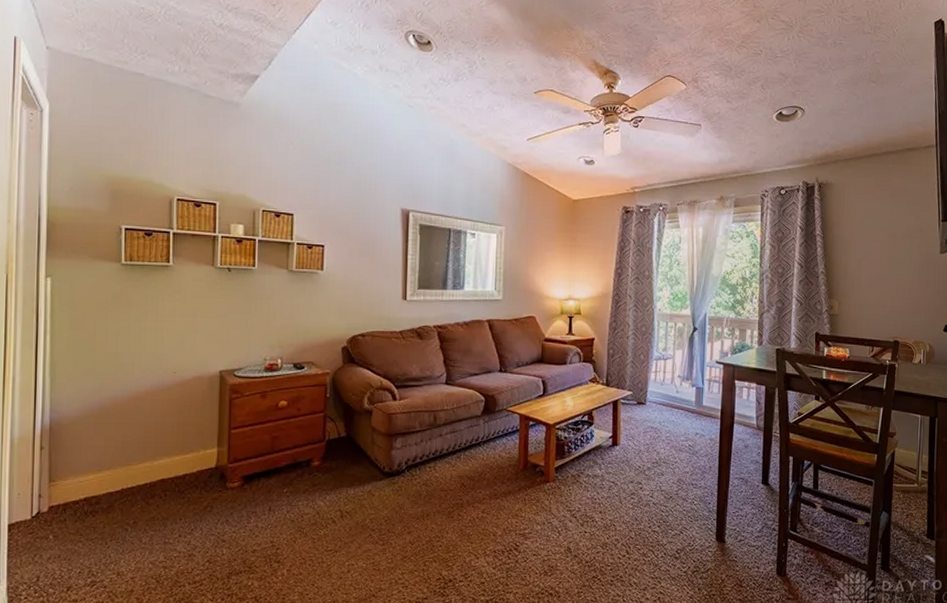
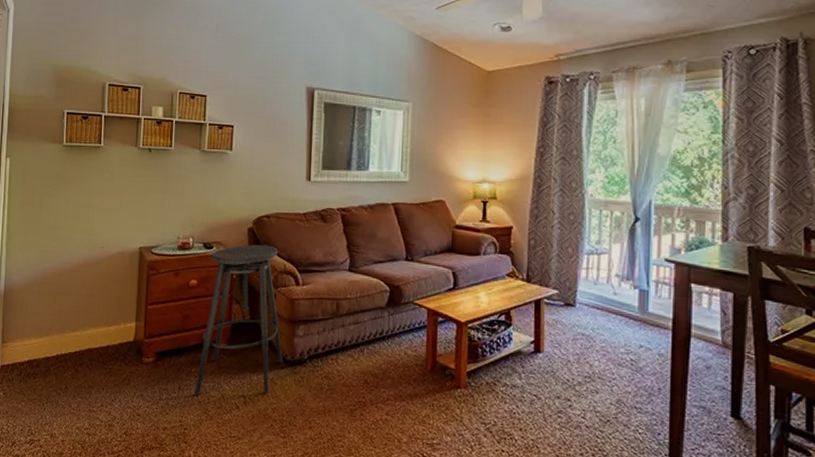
stool: none [286,363,380,515] -> present [194,244,283,396]

